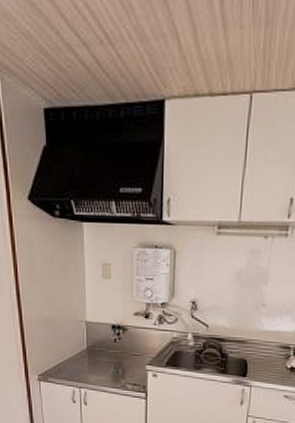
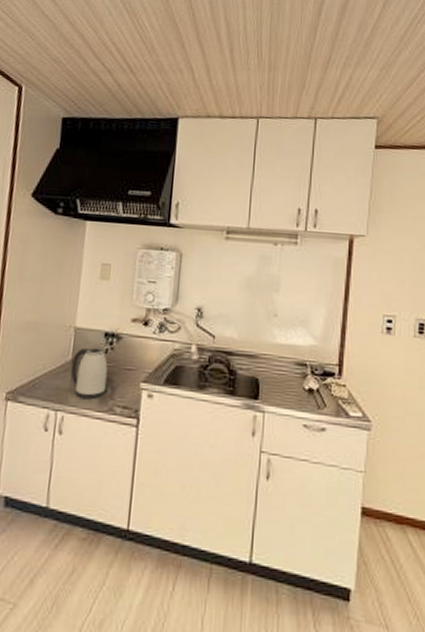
kettle: none [88,338,117,379] -> present [71,348,108,400]

